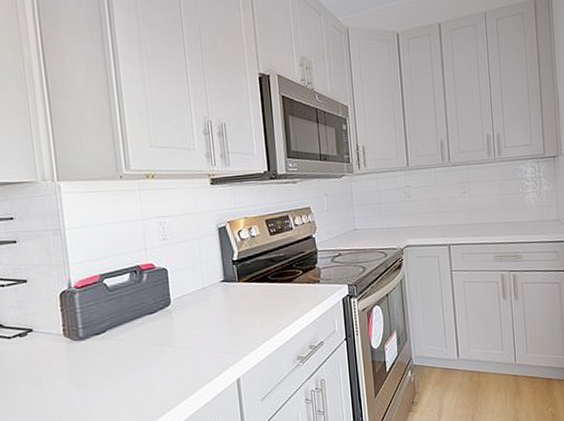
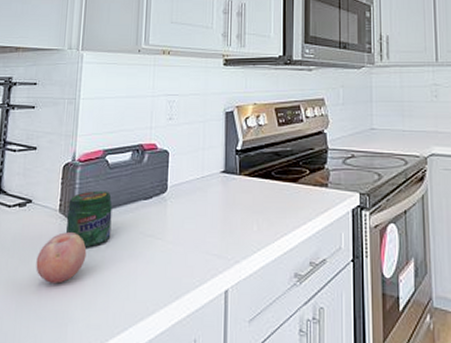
fruit: none [48,352,100,399] -> present [36,232,87,284]
jar: none [72,311,121,364] -> present [65,190,113,248]

